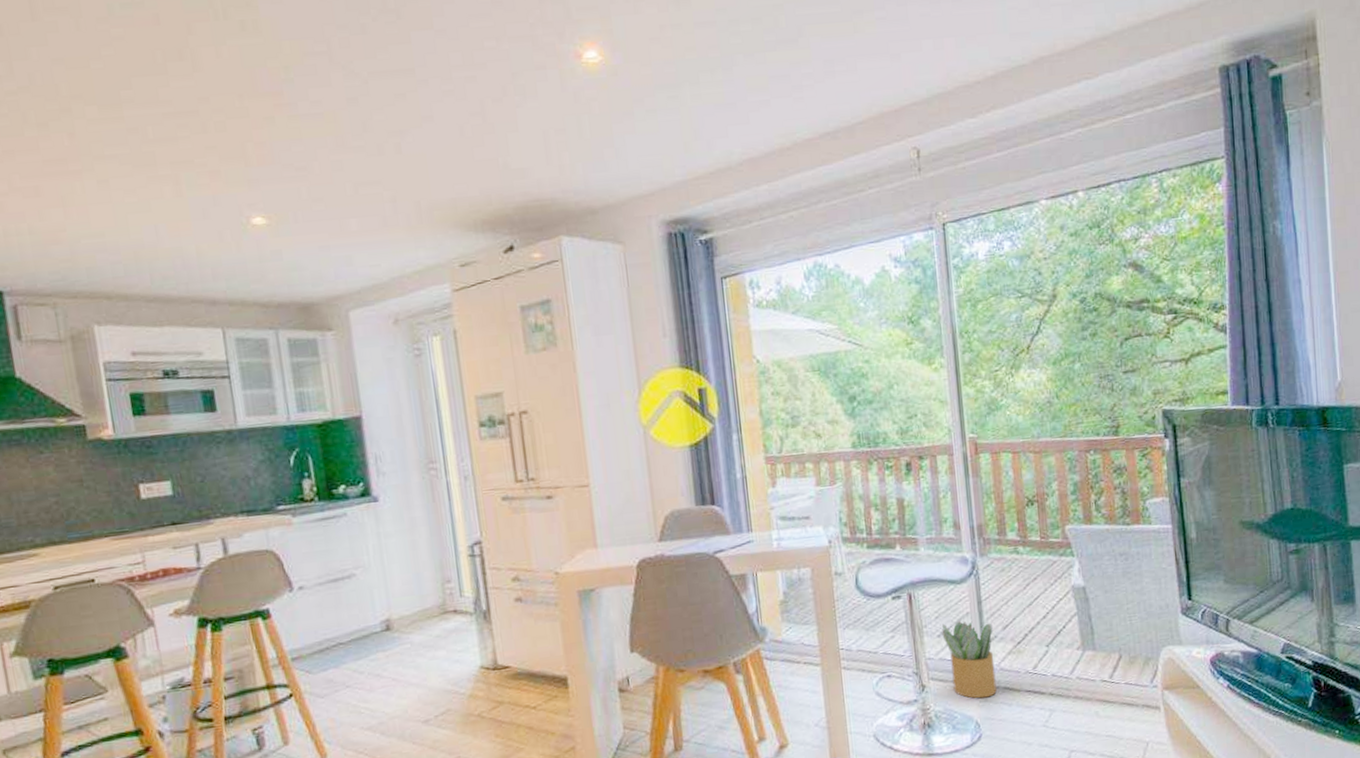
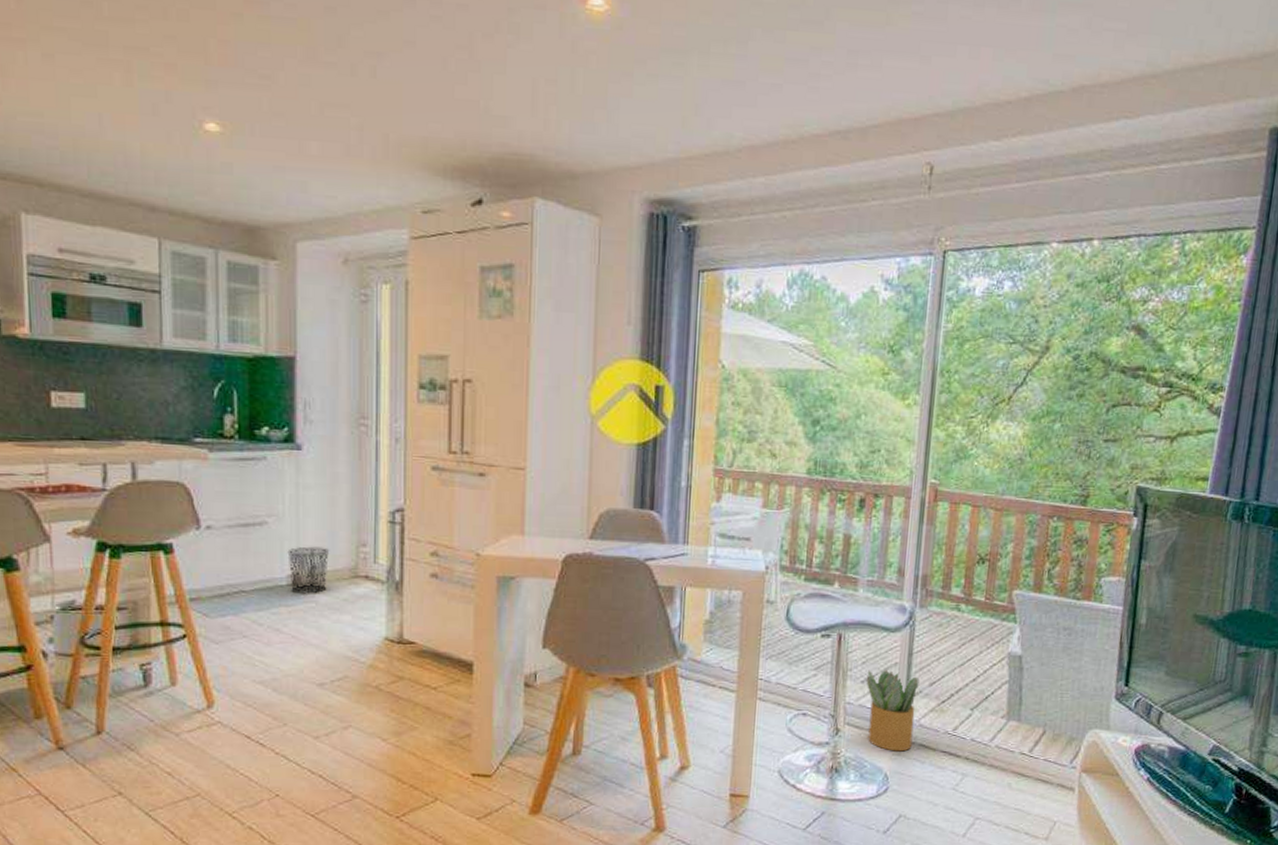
waste bin: none [377,589,420,638] -> present [287,546,330,594]

